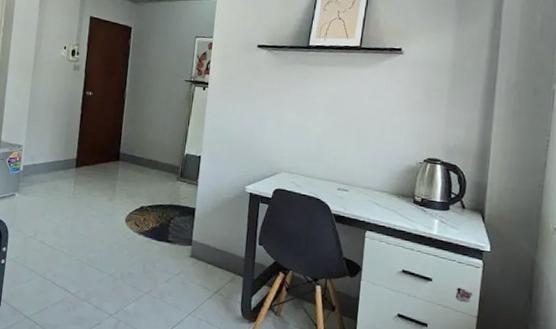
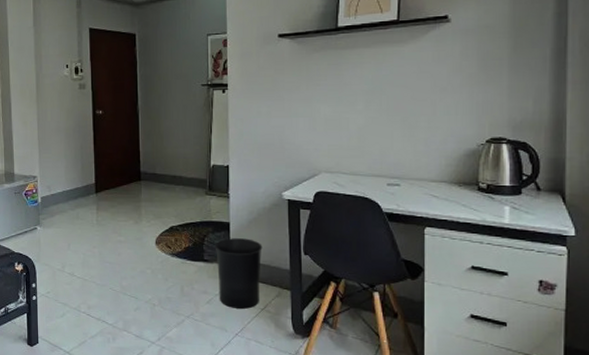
waste bin: none [177,222,223,291] -> present [214,238,263,309]

